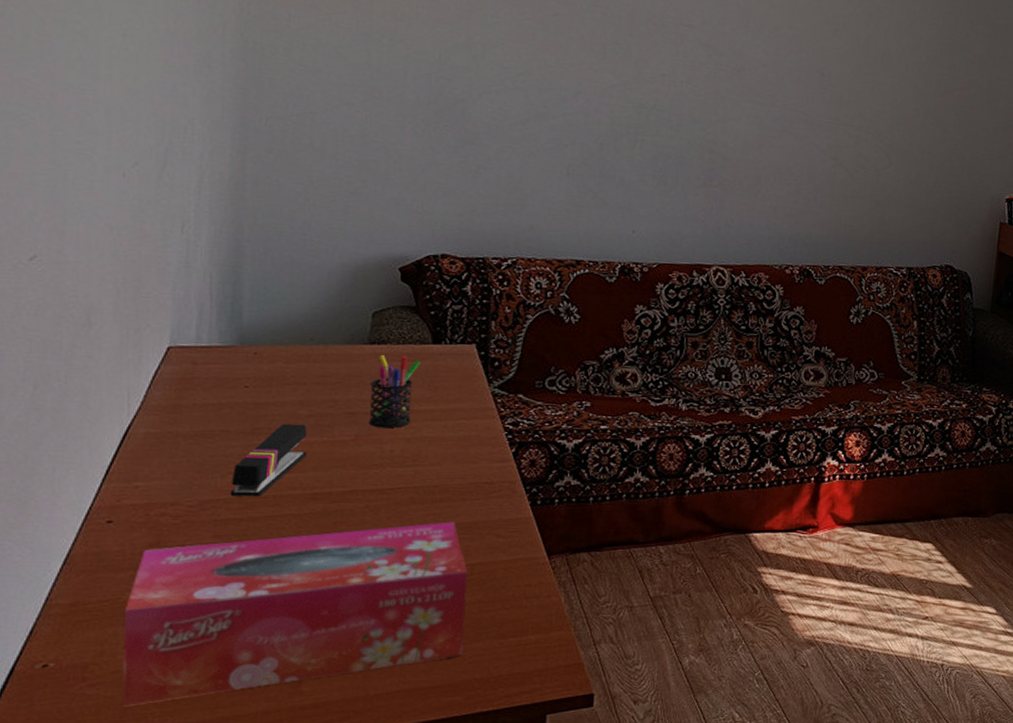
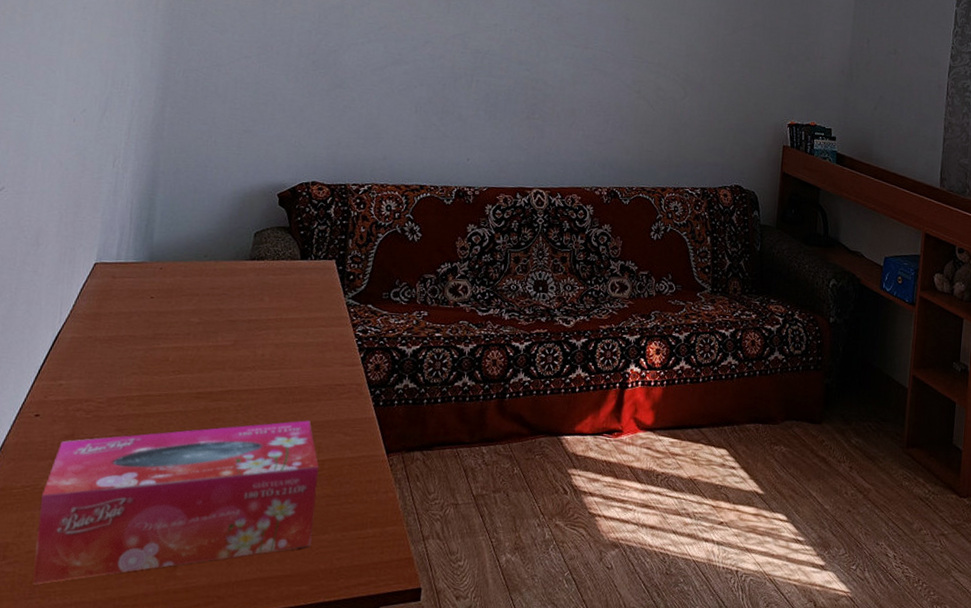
stapler: present [230,423,308,497] -> none [132,330,197,395]
pen holder: present [368,355,421,429] -> none [245,270,291,335]

